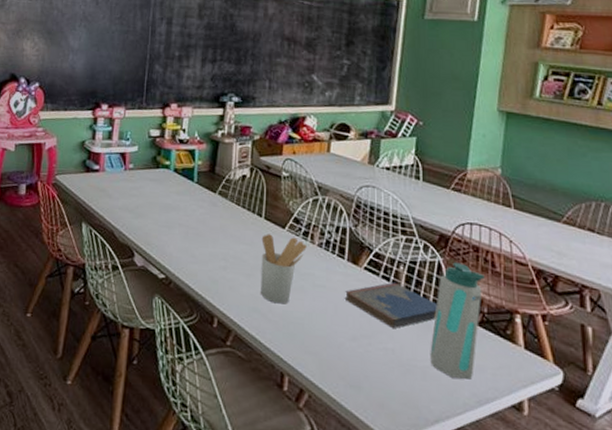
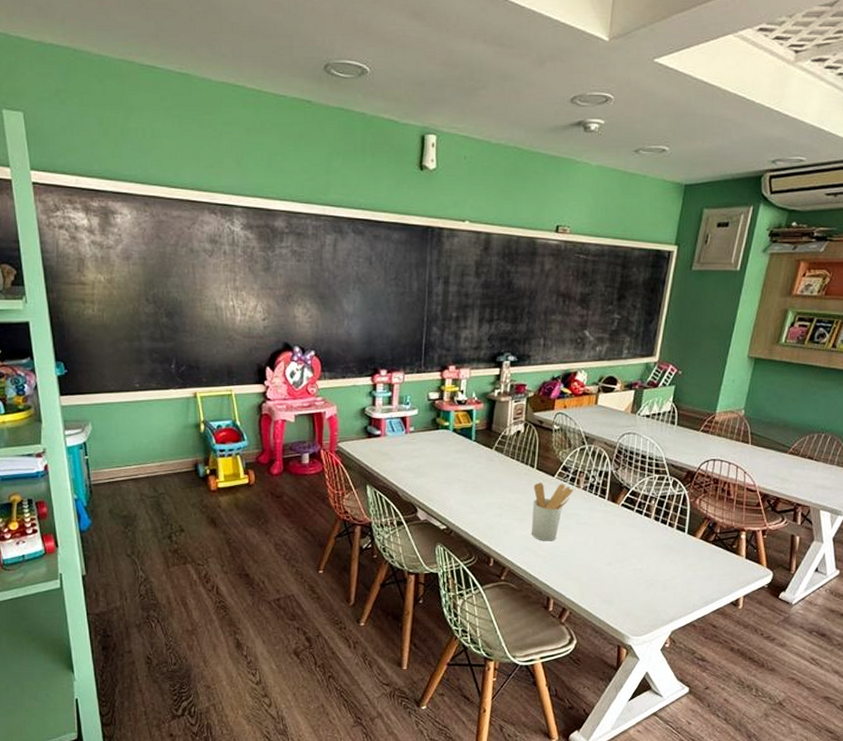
hardcover book: present [344,282,438,328] -> none [603,514,681,552]
water bottle: present [430,262,484,380] -> none [670,494,721,586]

